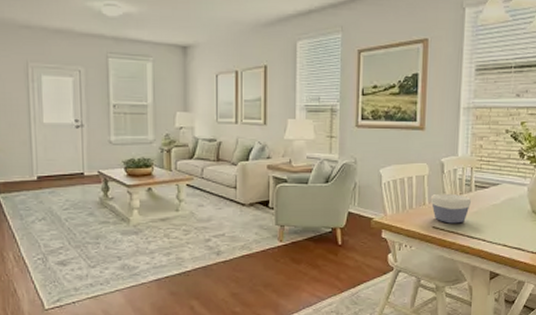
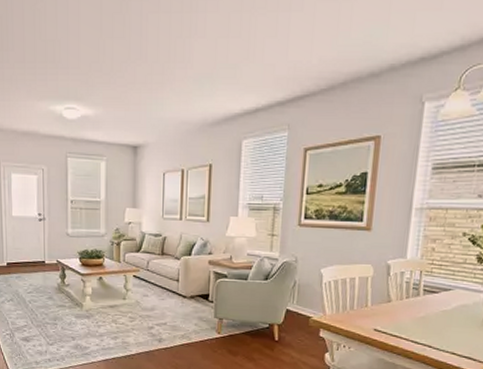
bowl: present [430,193,472,224] -> none [373,296,419,328]

